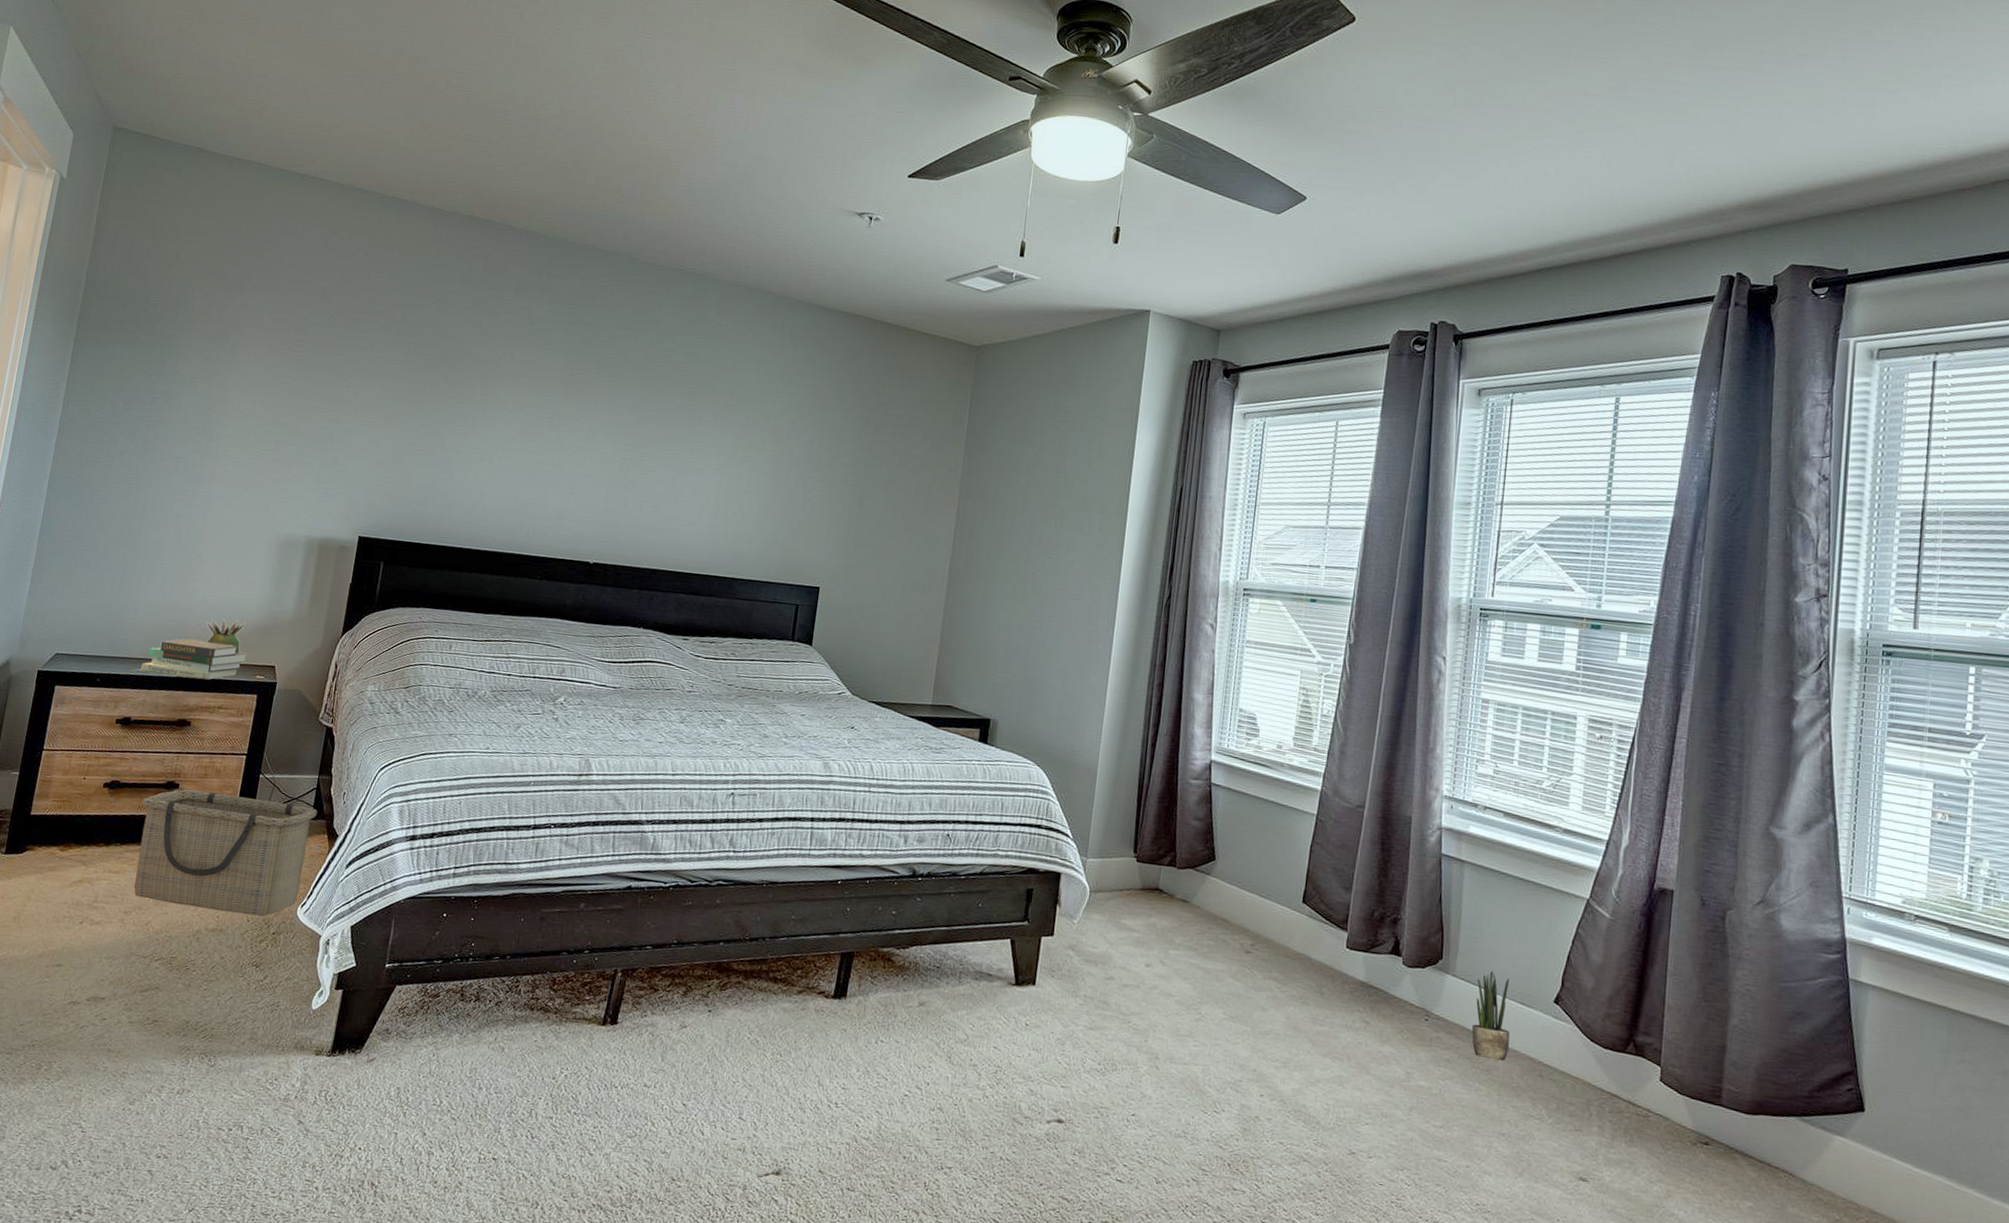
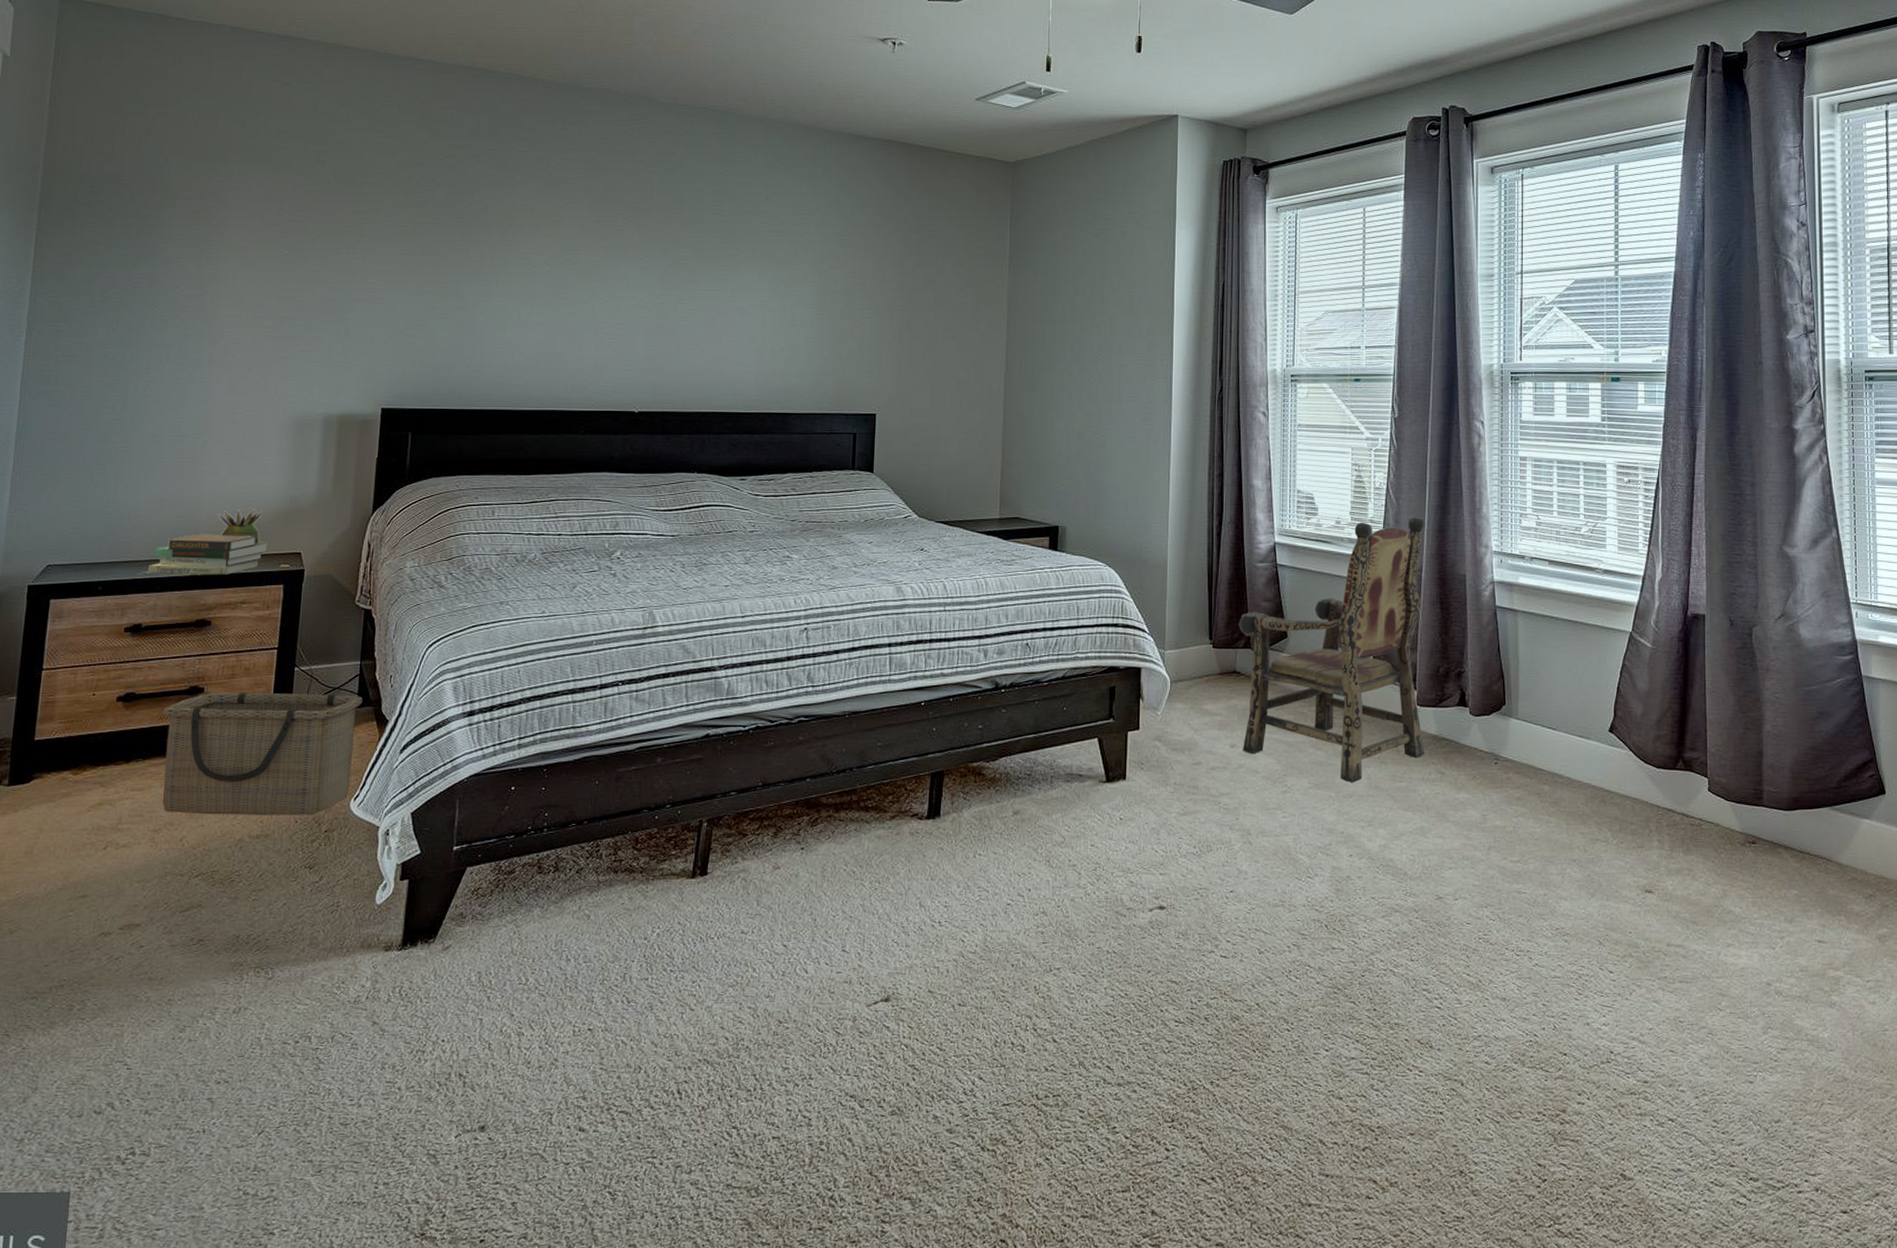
armchair: none [1158,749,1373,1019] -> present [1239,516,1425,782]
potted plant: present [1471,971,1510,1062] -> none [1537,710,1572,793]

